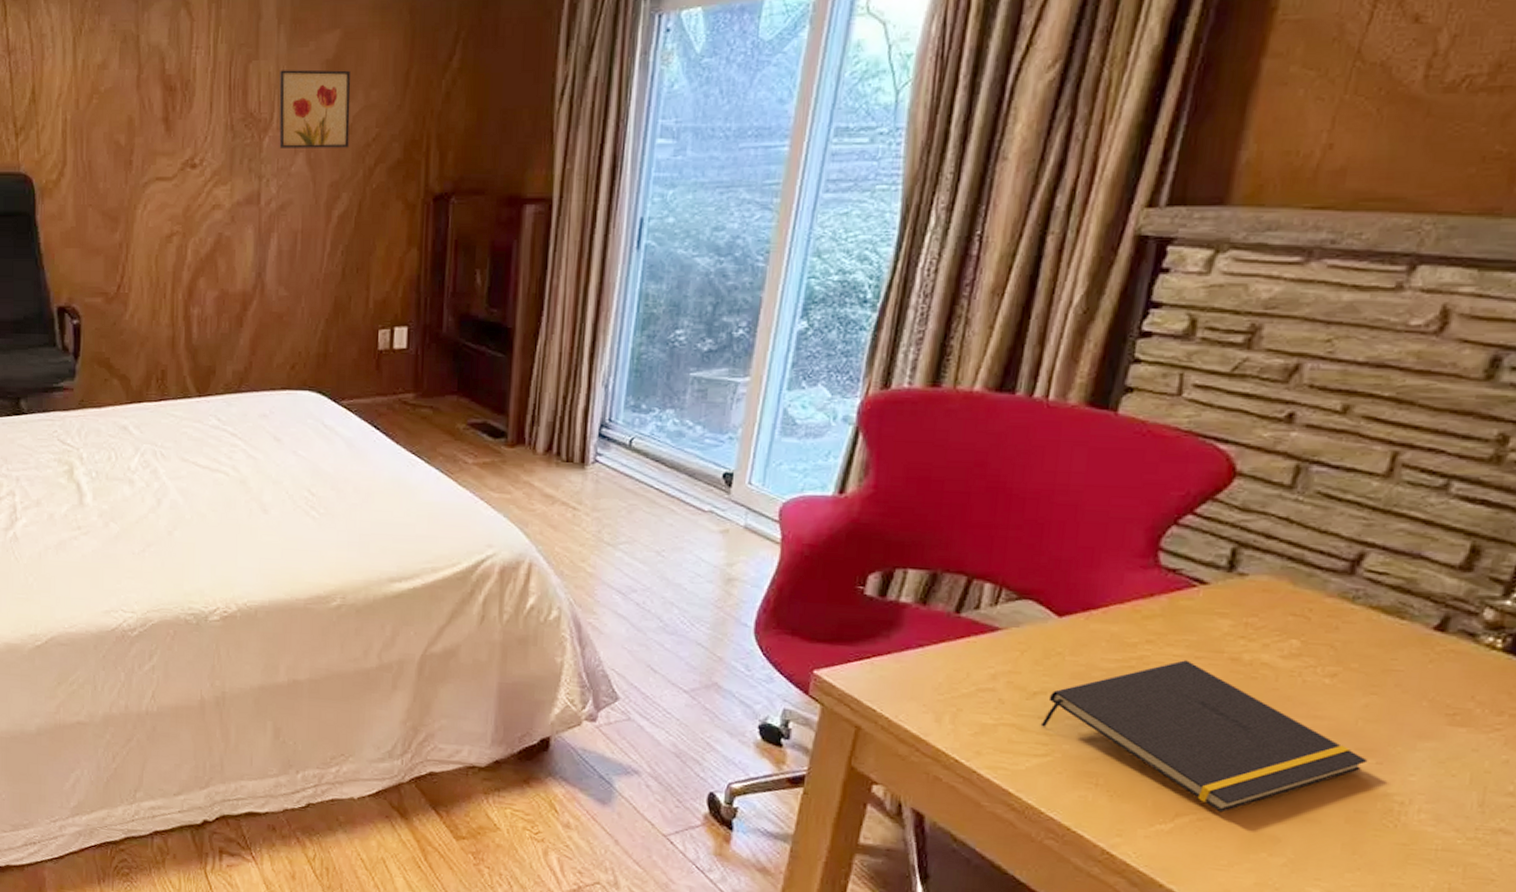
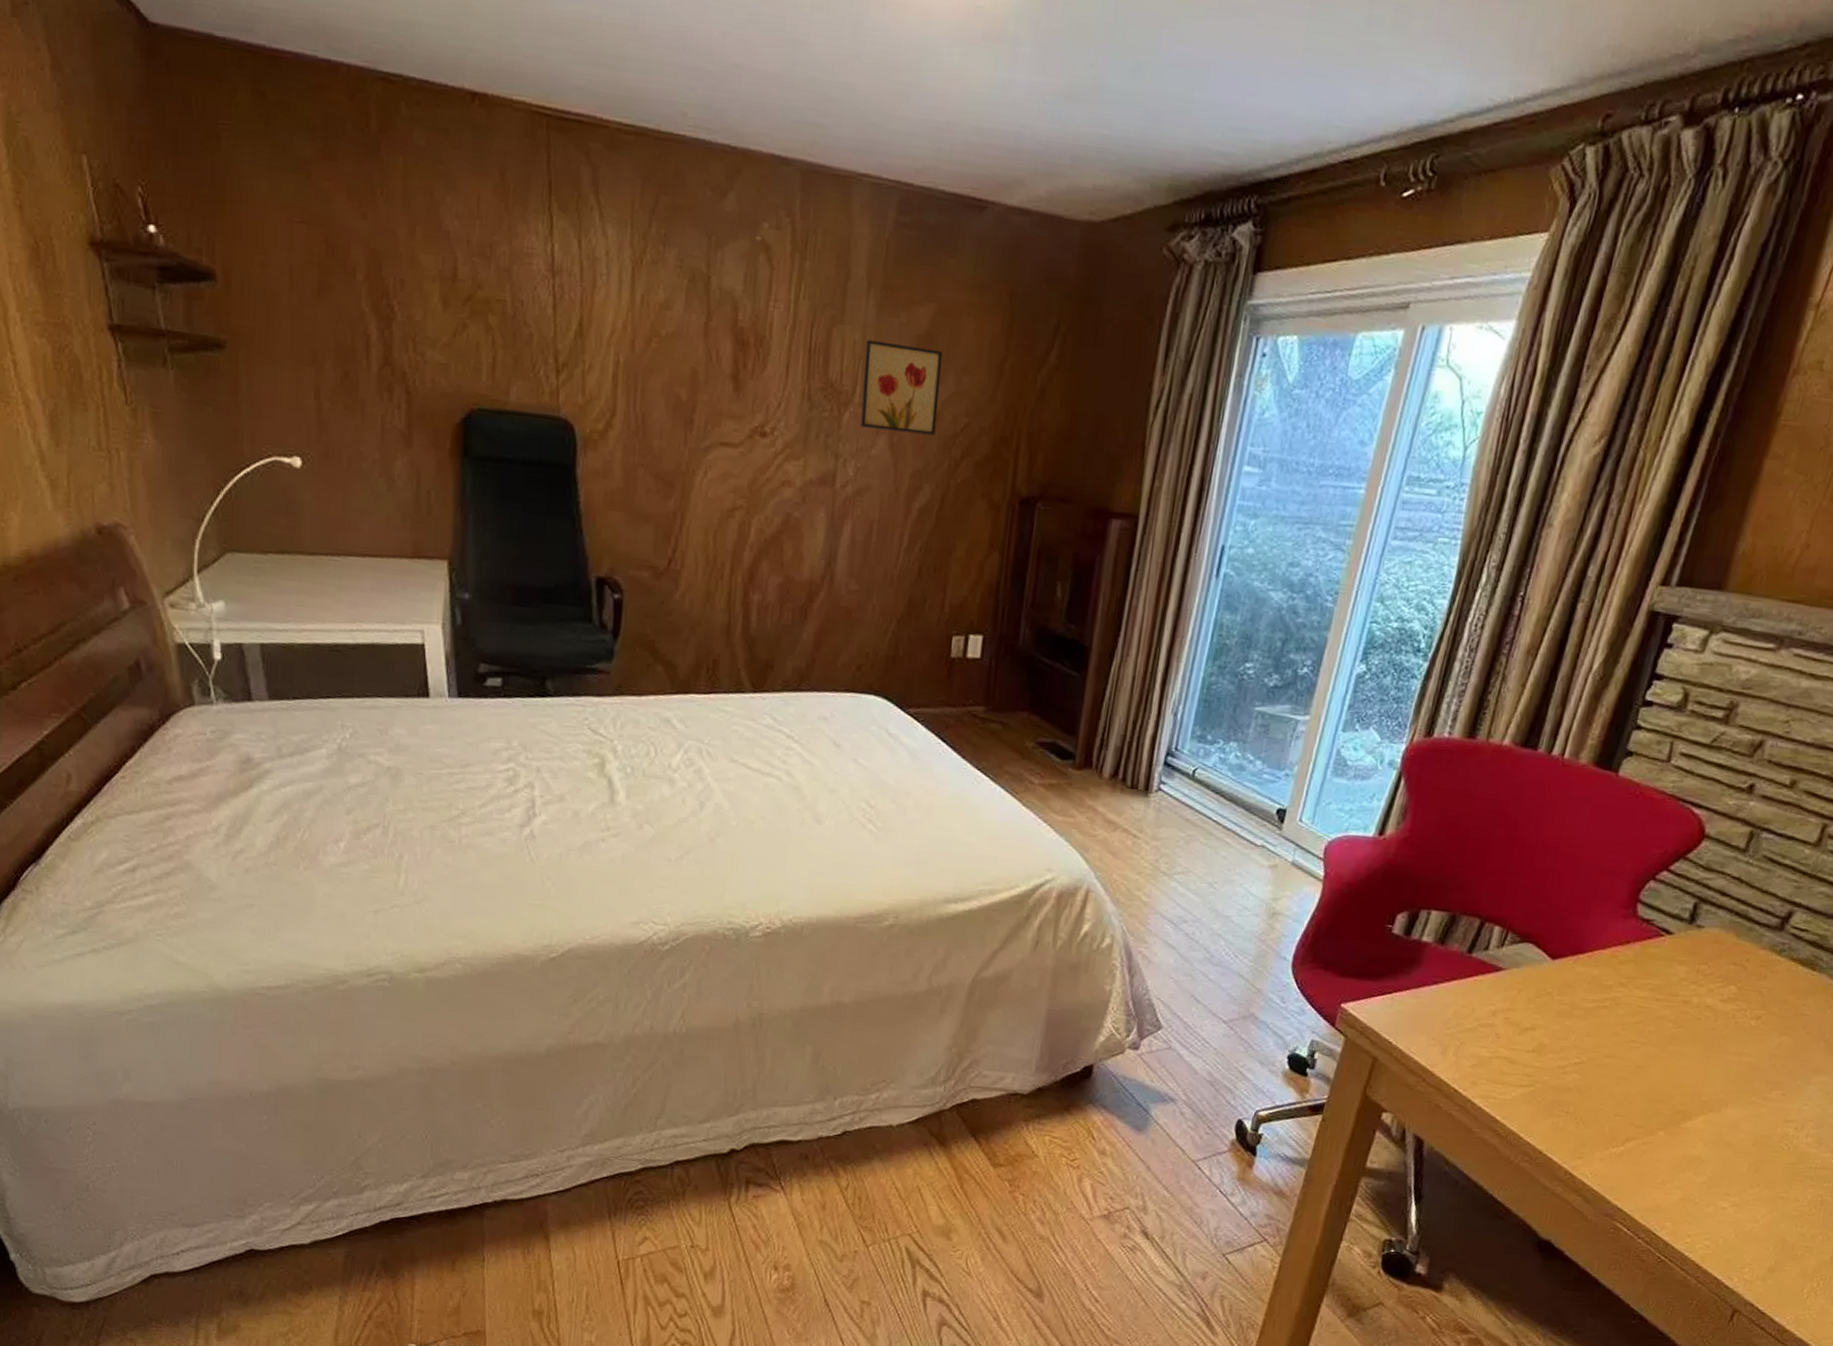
notepad: present [1040,660,1368,813] -> none [1528,1002,1776,1137]

